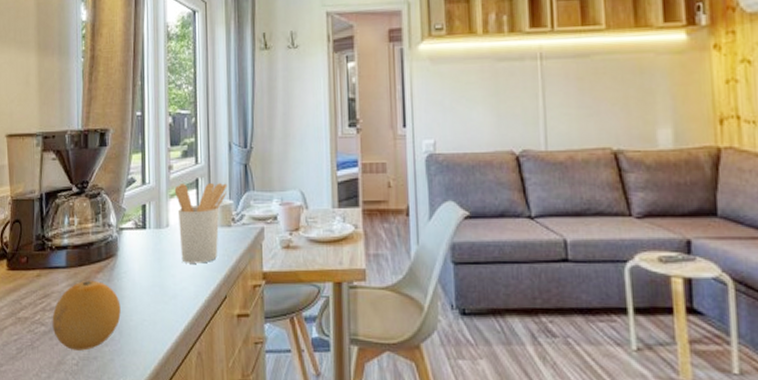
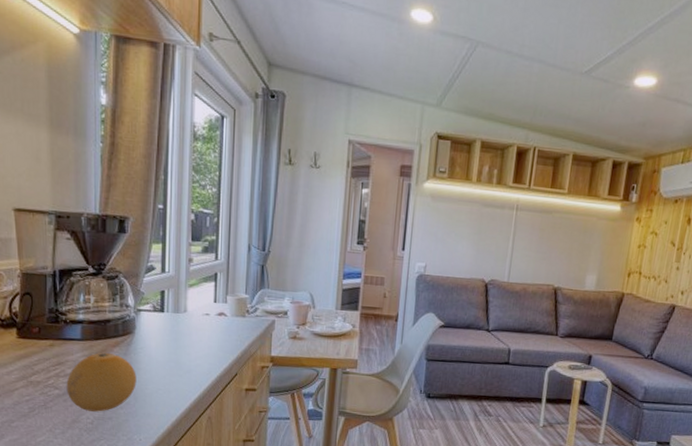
utensil holder: present [174,183,228,264] -> none [193,276,245,346]

